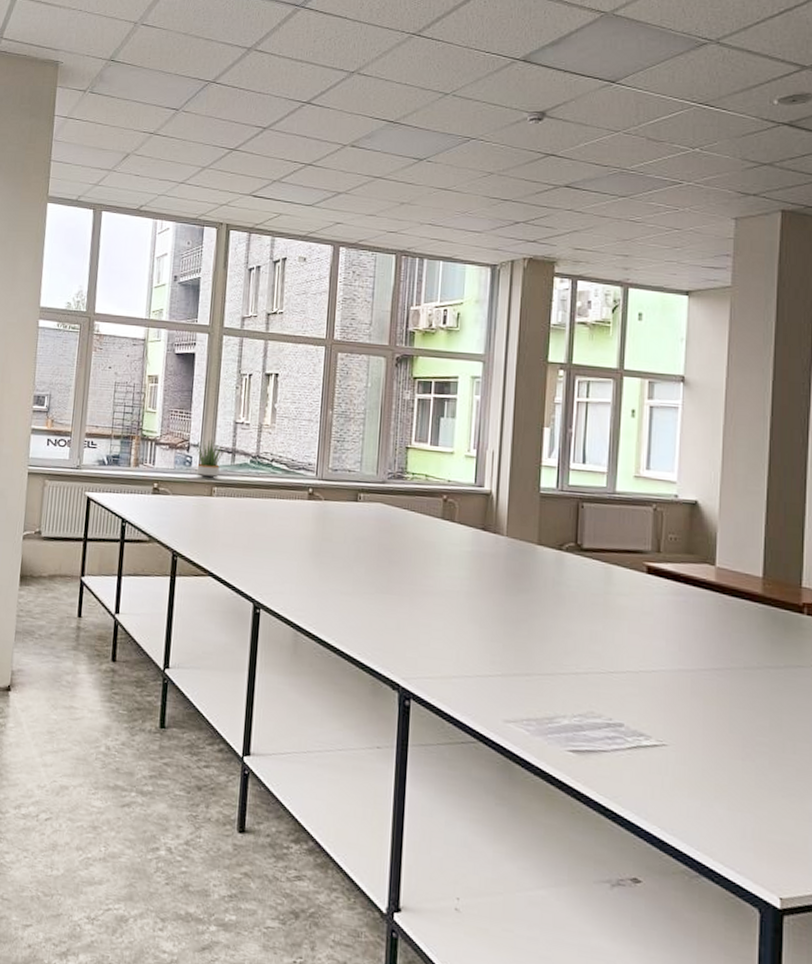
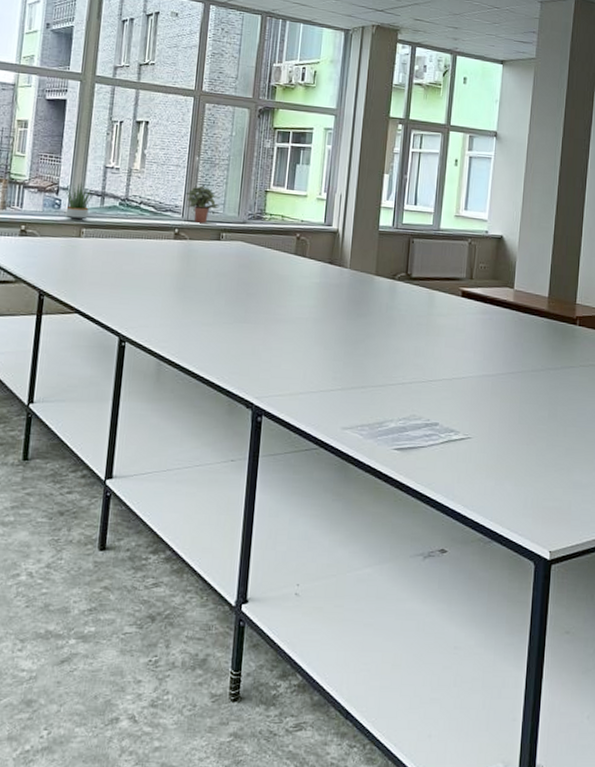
potted plant: none [319,441,357,482] -> present [186,185,220,223]

